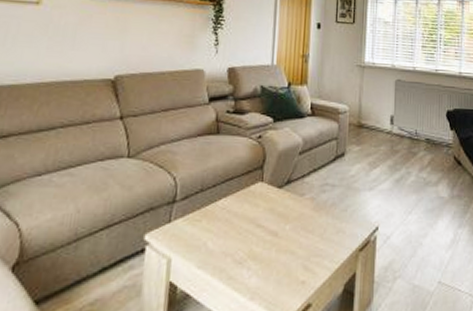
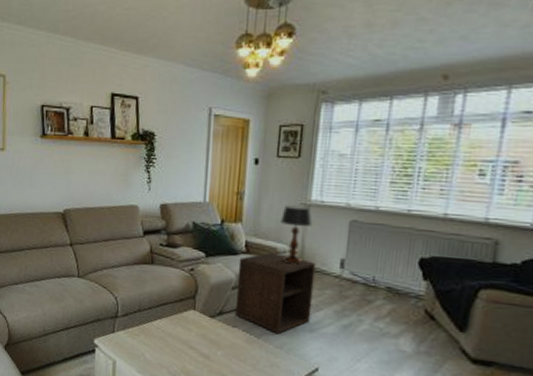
nightstand: none [302,113,372,197] -> present [234,252,316,335]
table lamp: none [341,67,367,124] -> present [281,205,313,265]

